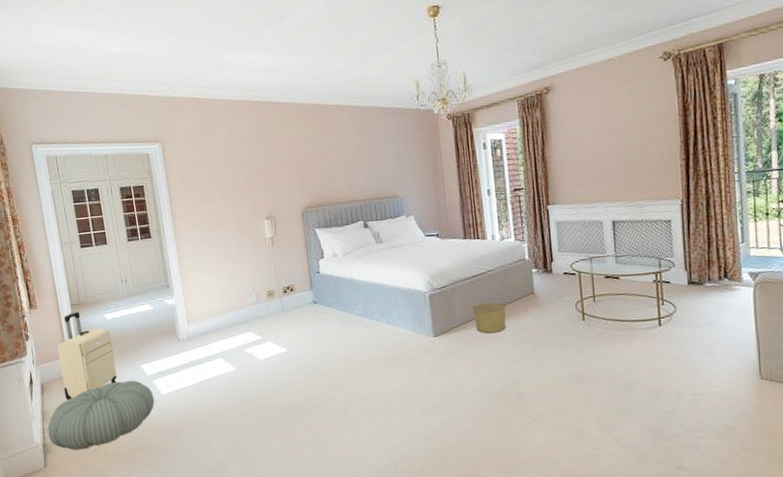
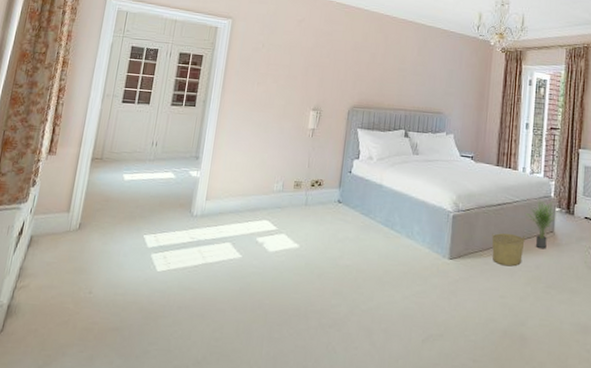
pouf: present [47,380,155,450] -> none [17,248,147,319]
suitcase: present [57,311,117,401] -> none [51,165,123,260]
potted plant: none [503,263,533,312] -> present [527,199,555,249]

